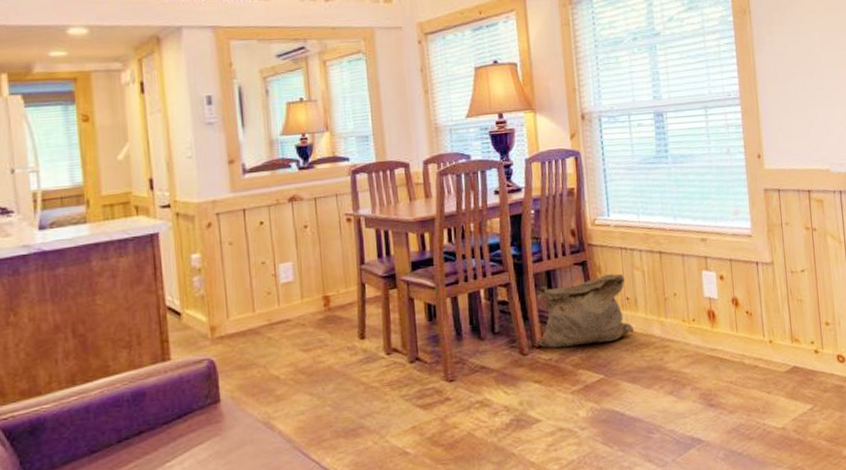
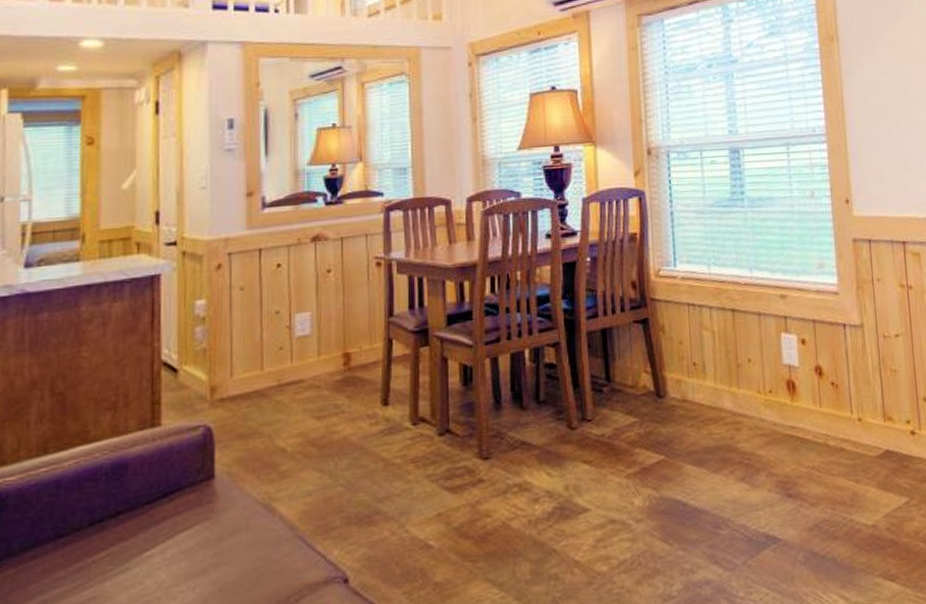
bag: present [535,273,634,349] -> none [586,334,701,422]

